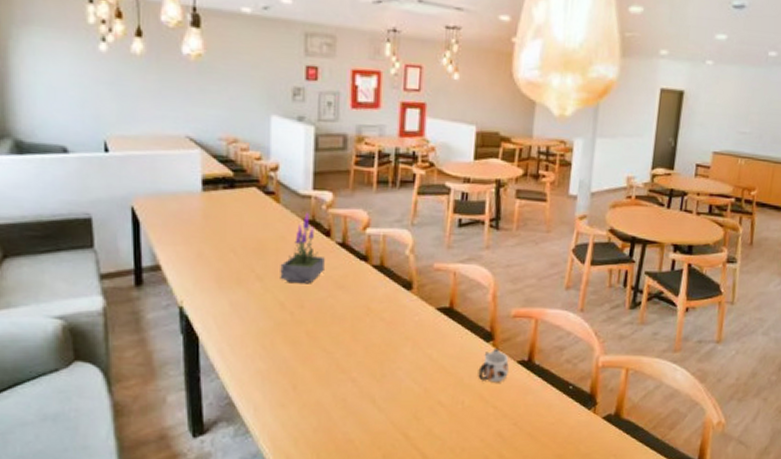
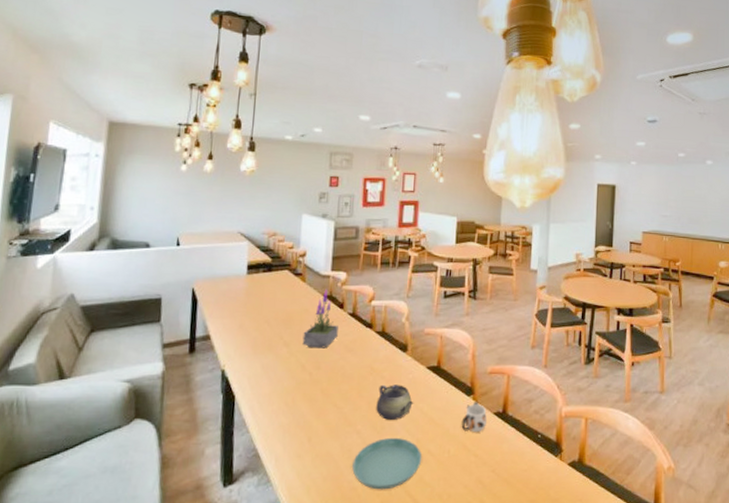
saucer: none [347,386,431,443] -> present [352,437,422,490]
teapot: none [375,327,421,367] -> present [376,385,414,420]

